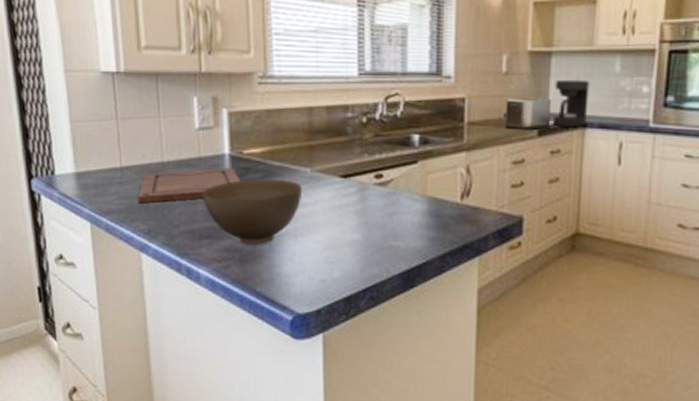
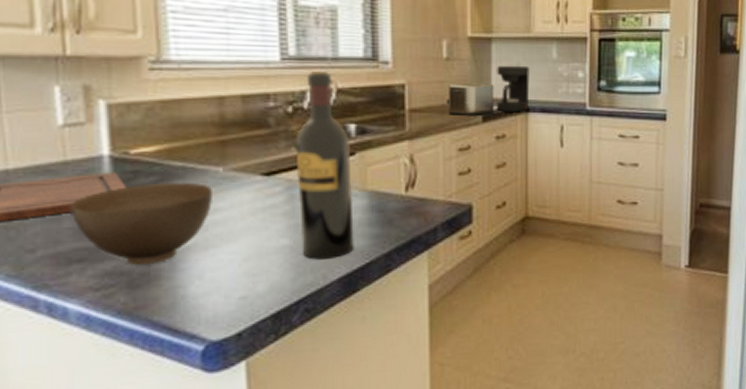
wine bottle: none [367,86,415,255] -> present [295,71,354,260]

